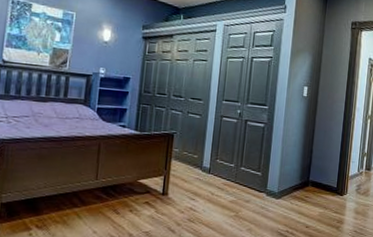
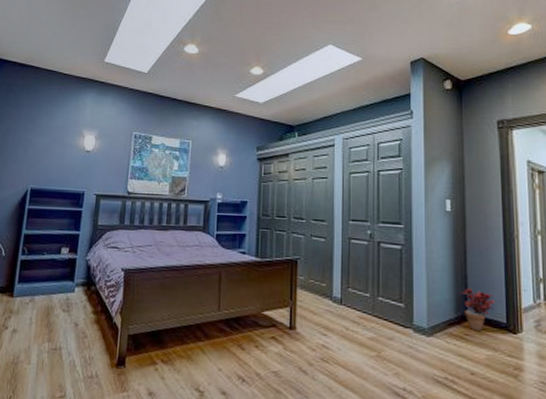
potted plant: none [307,159,330,193] -> present [461,287,495,331]

